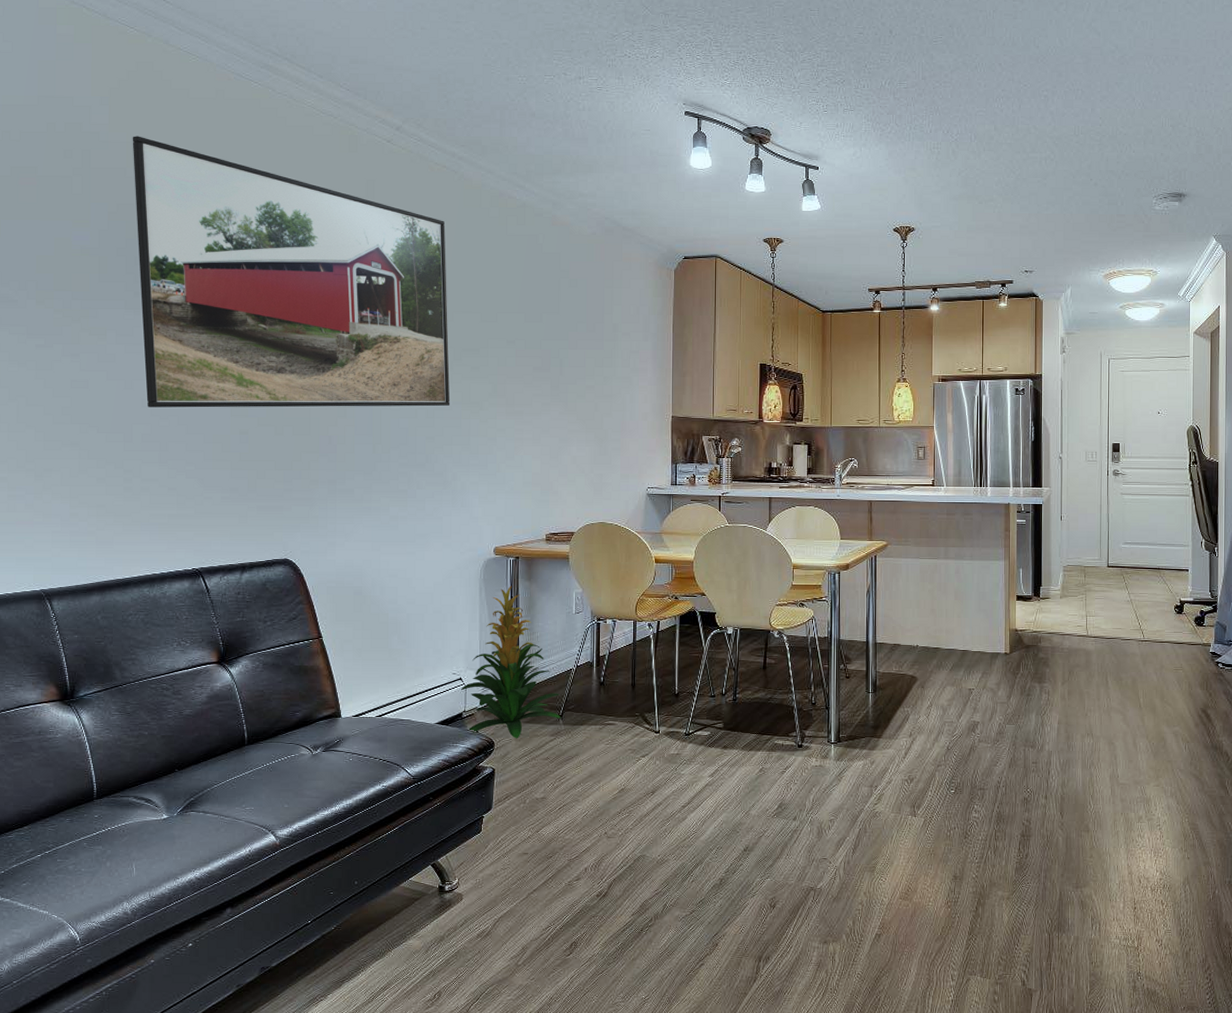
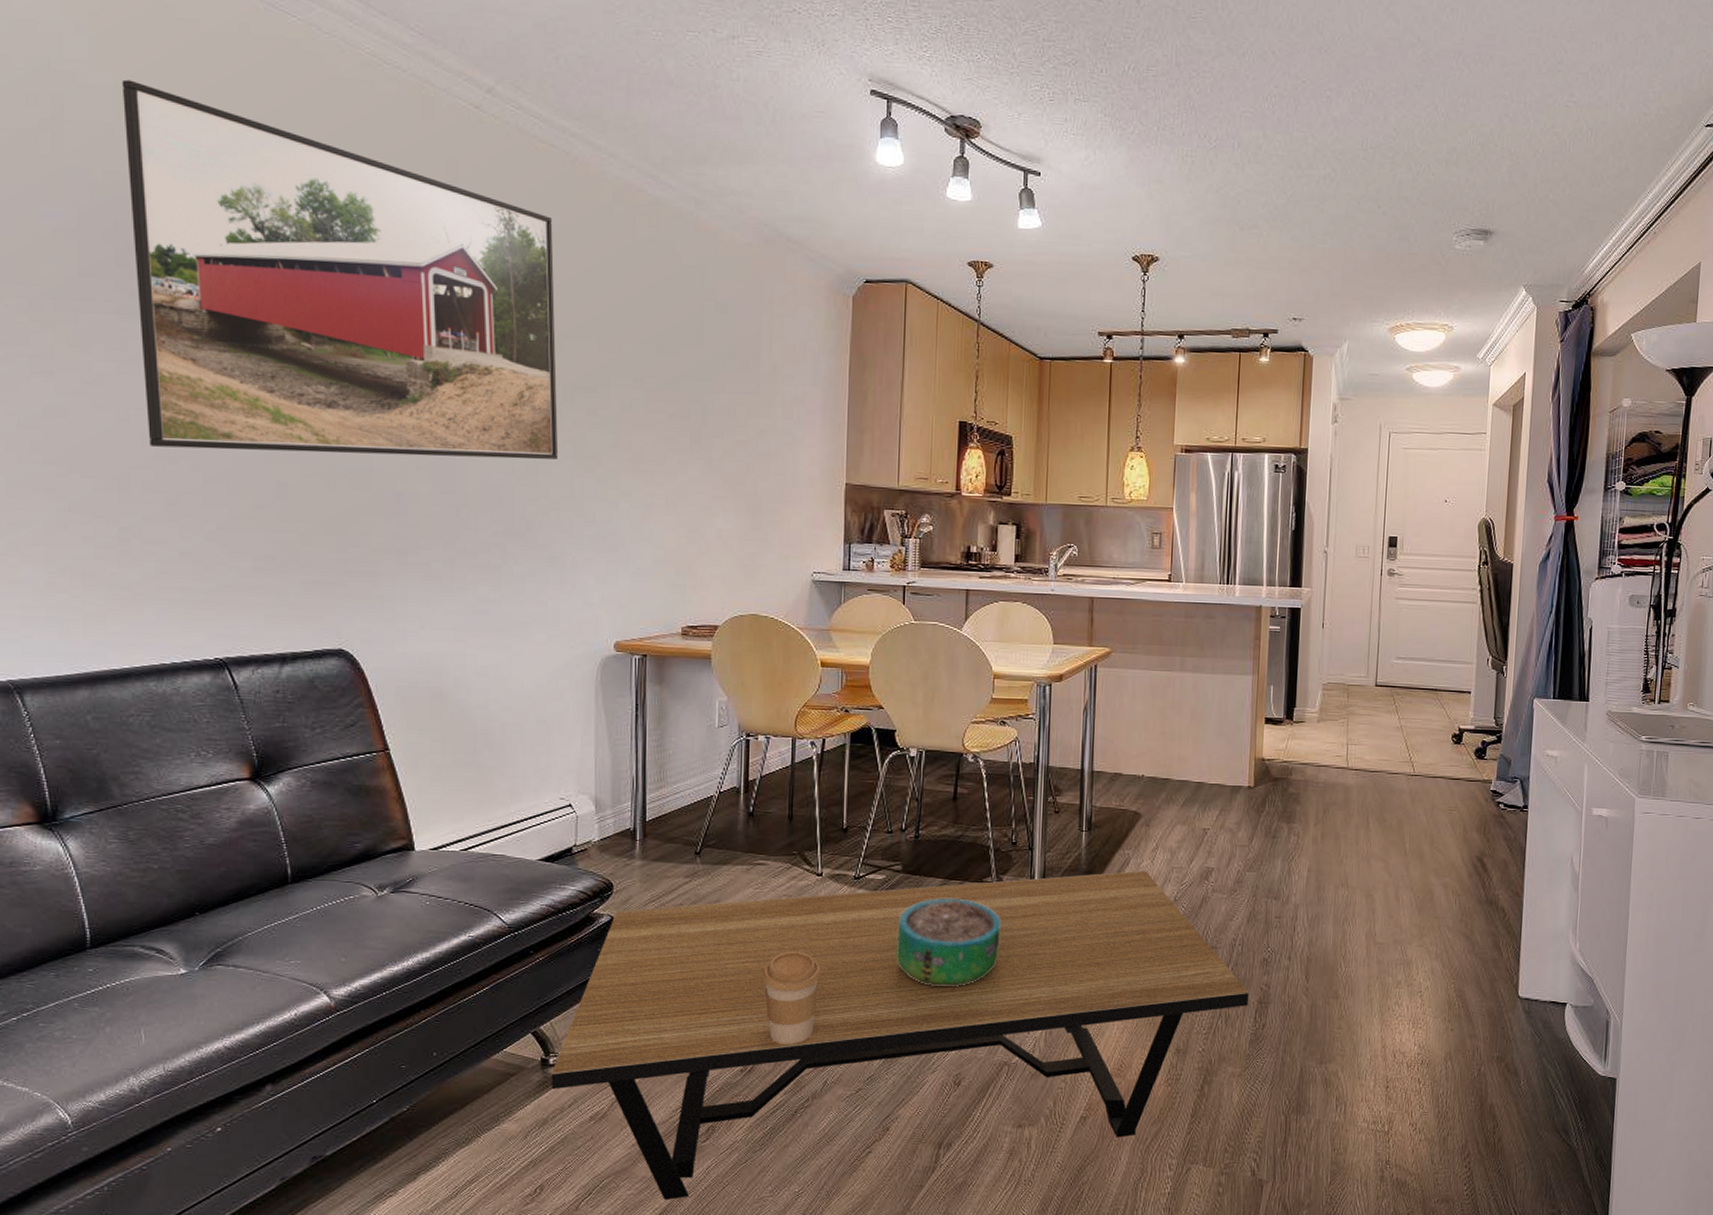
coffee table: none [447,724,1013,1005] -> present [551,870,1249,1201]
indoor plant: present [461,585,562,739] -> none [571,690,699,881]
coffee cup: none [613,795,660,873] -> present [762,951,821,1045]
decorative bowl: none [720,750,805,825] -> present [896,898,1001,987]

